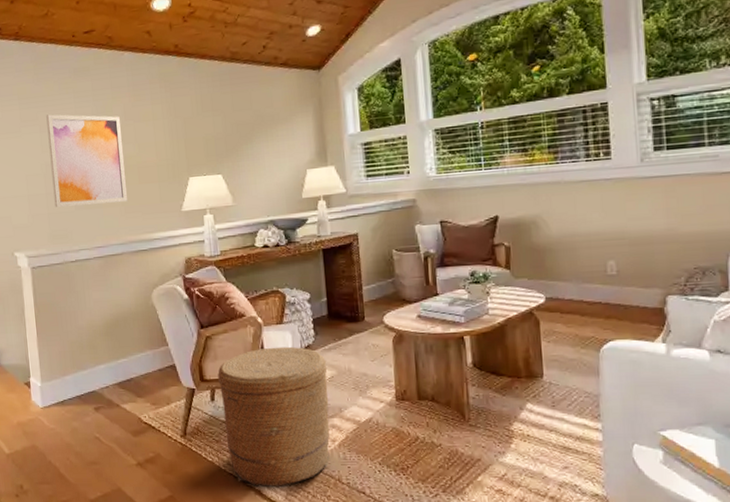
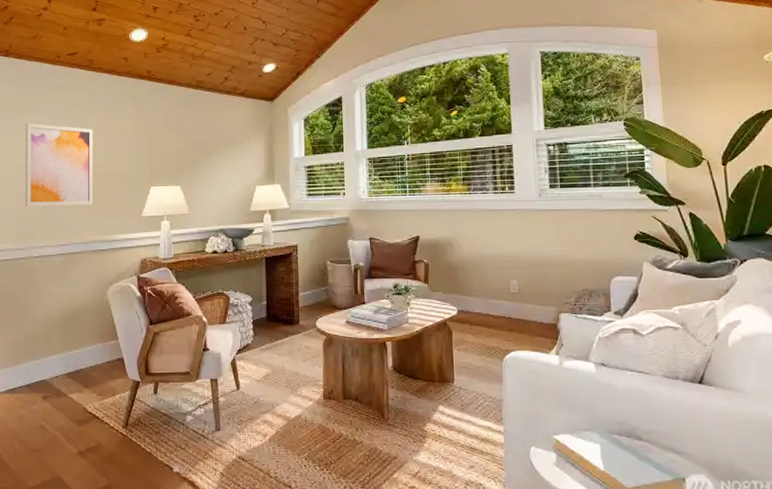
basket: present [218,346,331,487] -> none [162,345,263,479]

